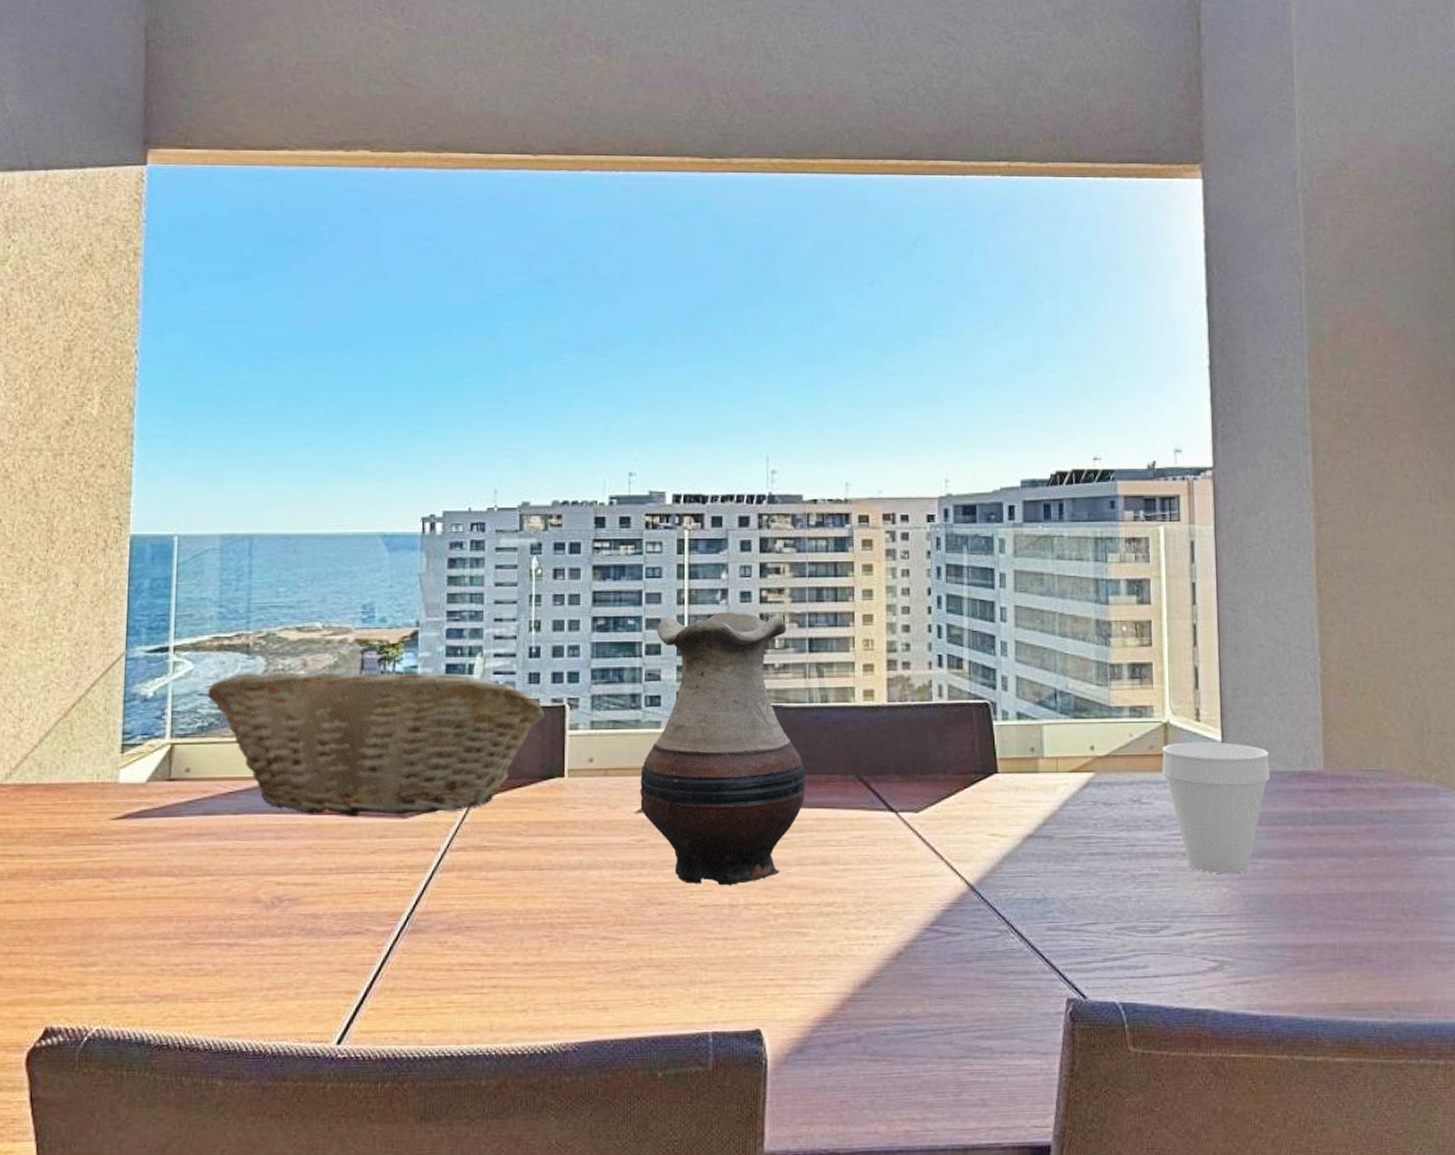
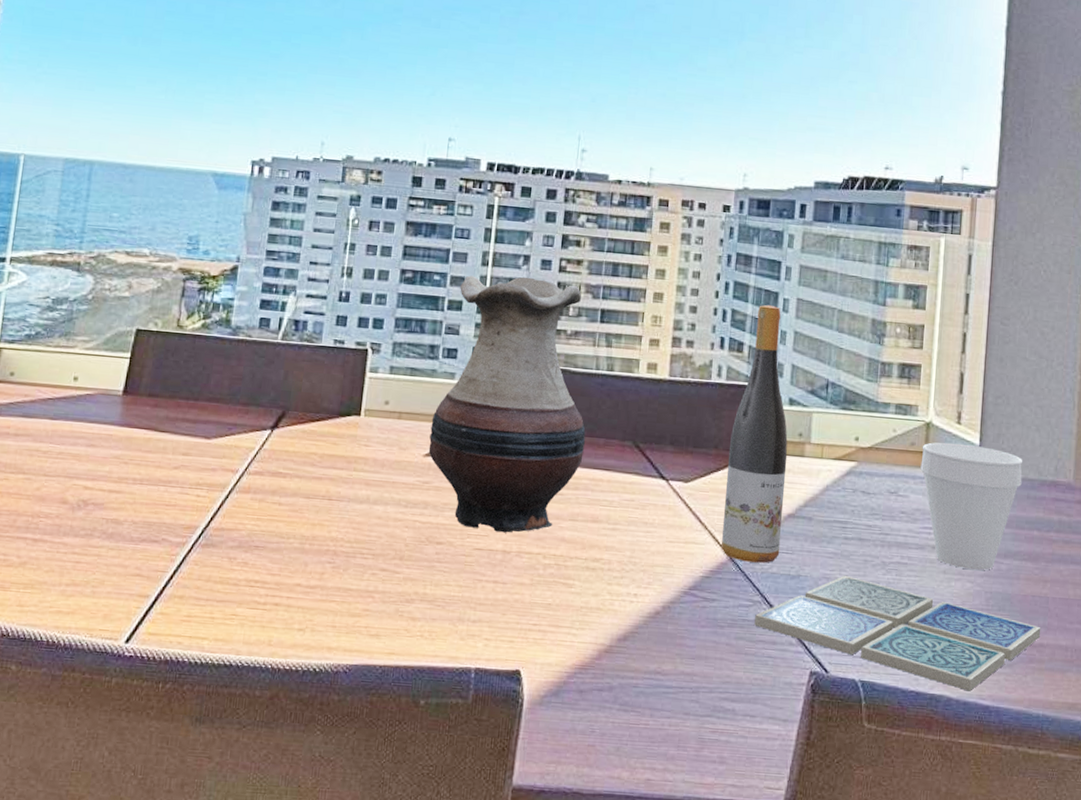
fruit basket: present [208,671,545,816] -> none [37,289,348,438]
wine bottle: none [958,615,1023,890] -> present [721,304,788,563]
drink coaster: none [1003,893,1306,1002] -> present [754,575,1041,692]

